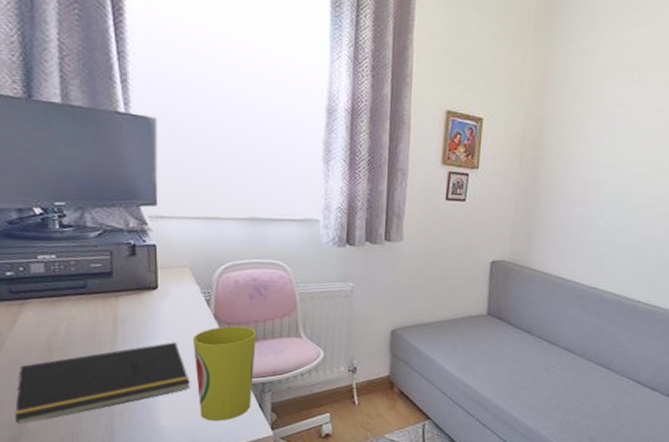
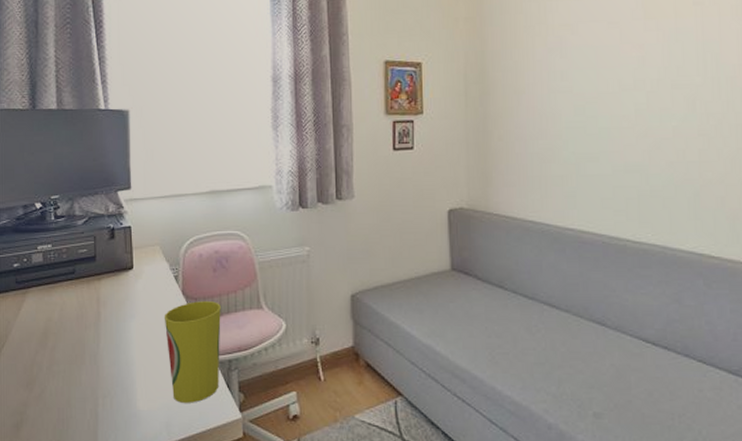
notepad: present [15,342,190,424] -> none [18,321,163,410]

